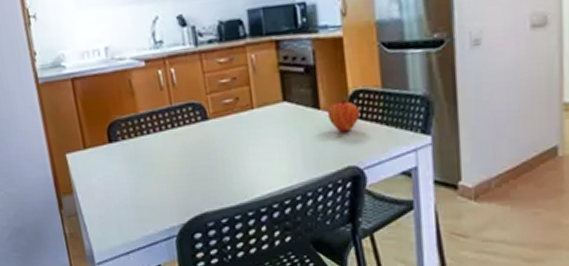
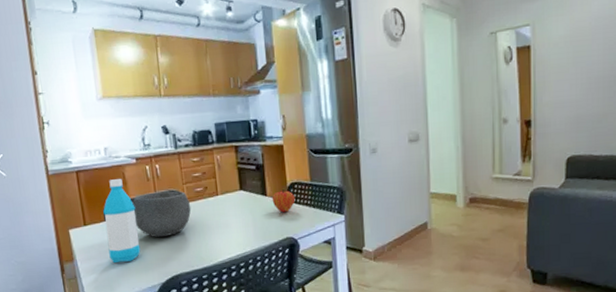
water bottle: none [106,88,155,198] -> present [103,179,141,264]
bowl: none [142,103,219,166] -> present [132,191,191,238]

